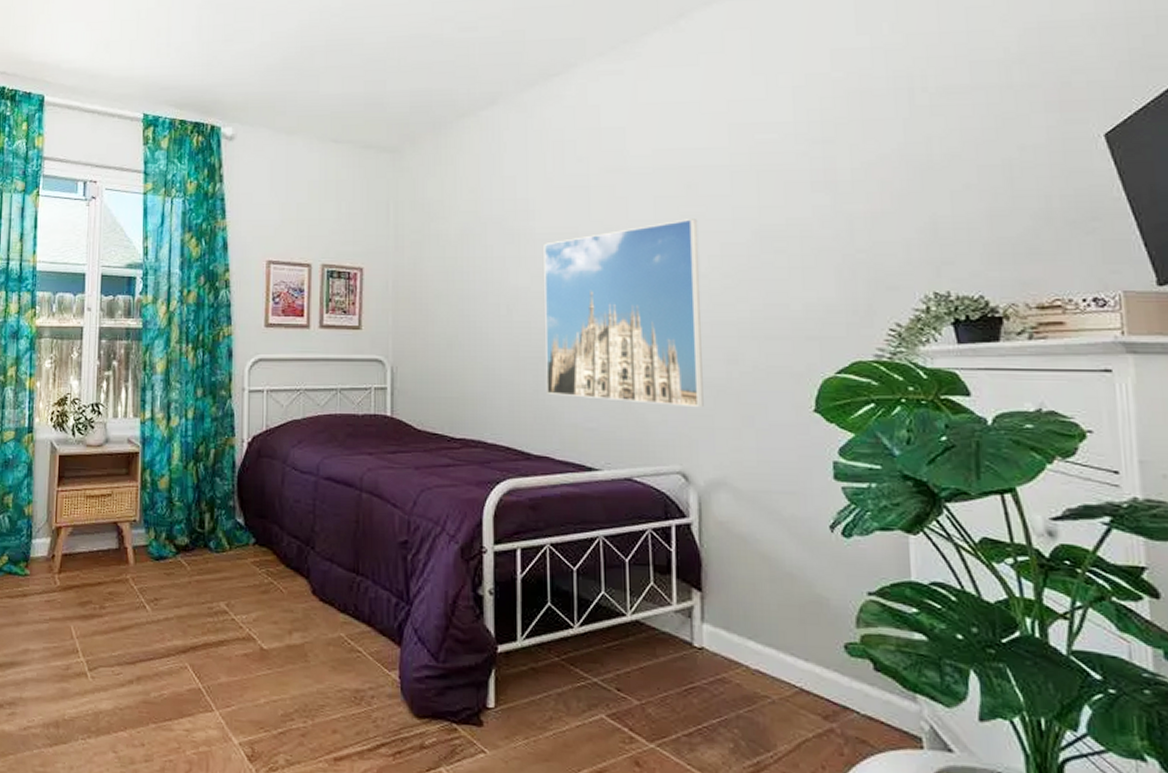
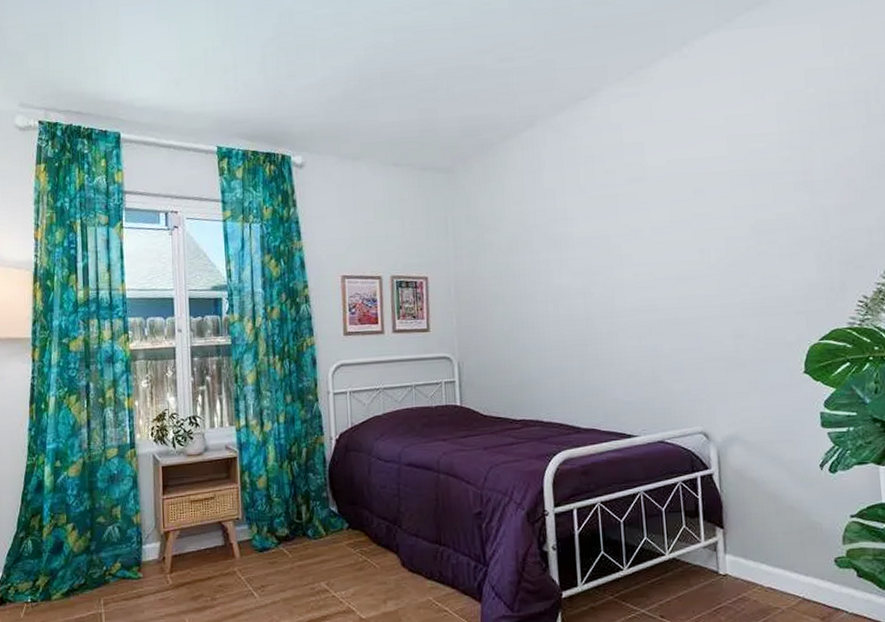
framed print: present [543,219,704,408] -> none [581,218,718,377]

